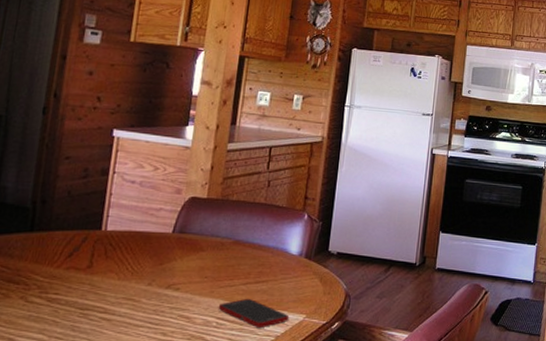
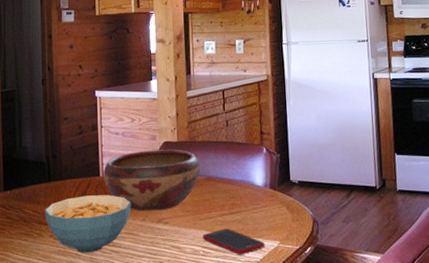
cereal bowl: none [17,251,137,320] -> present [44,195,131,253]
decorative bowl: none [105,204,230,275] -> present [102,149,201,211]

